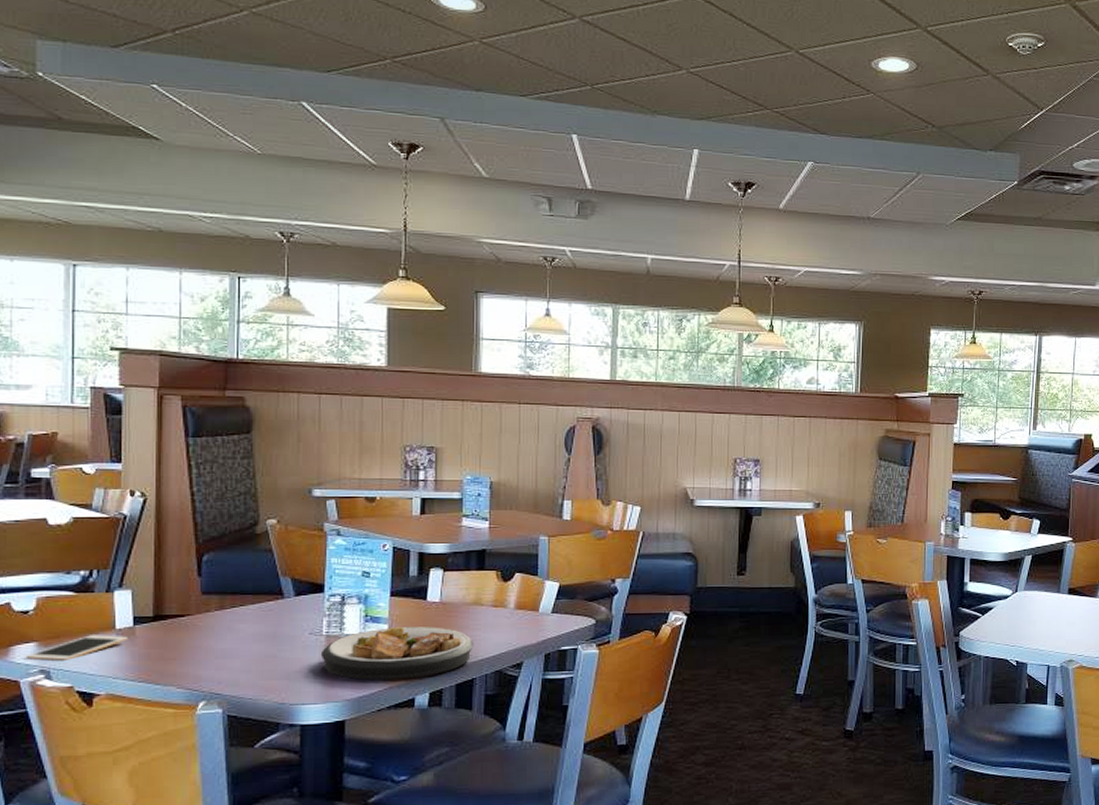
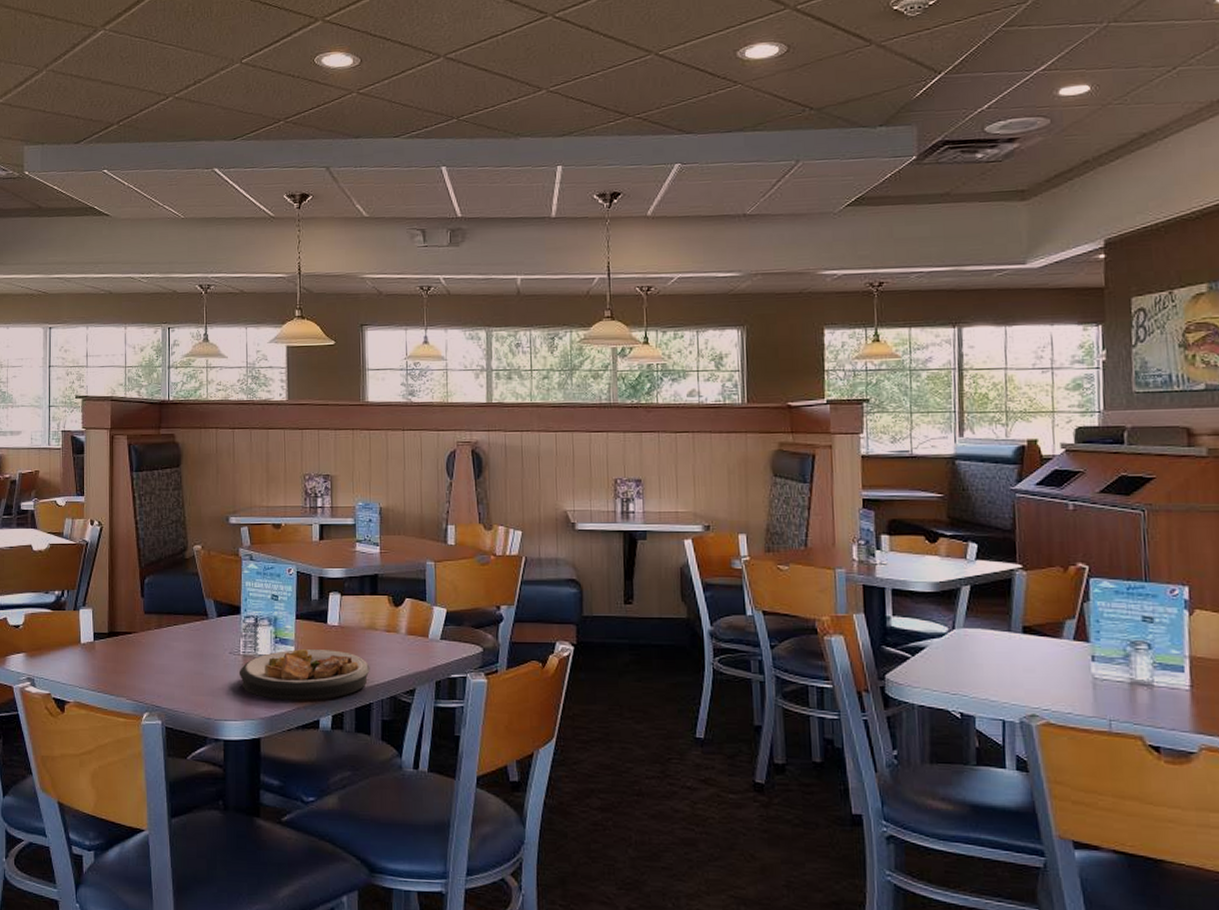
cell phone: present [25,635,128,661] -> none [17,648,90,670]

